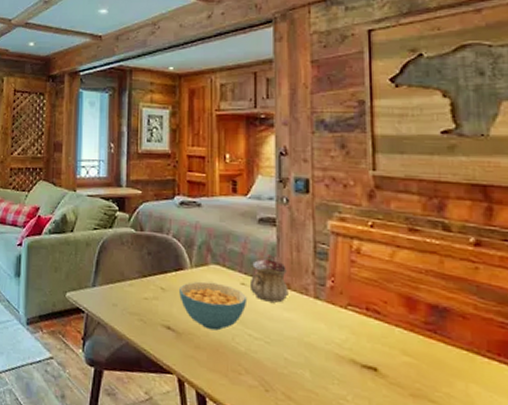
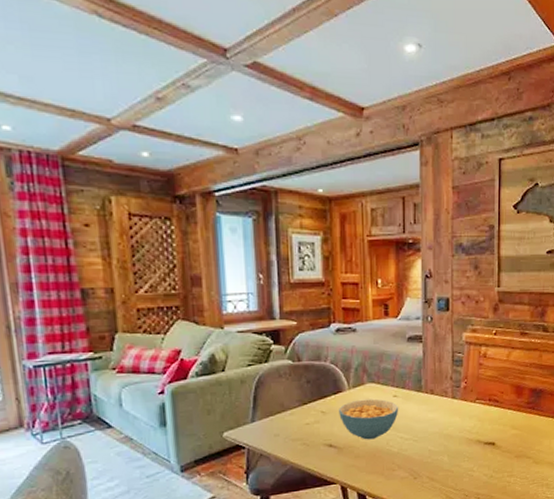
teapot: present [249,255,288,303] -> none [400,368,432,408]

